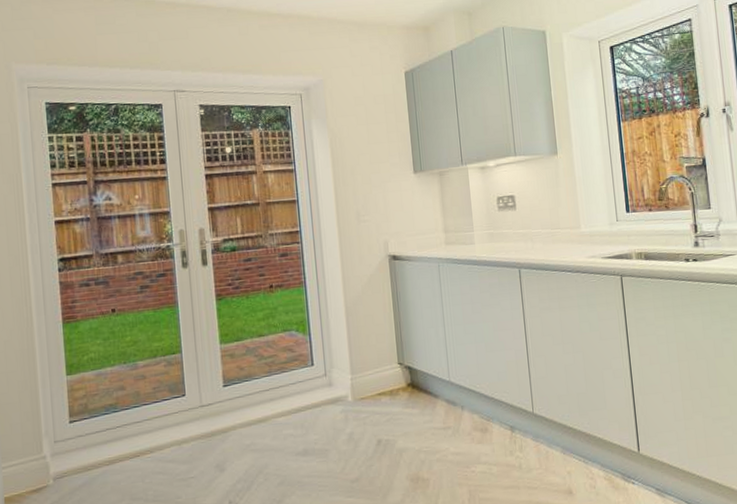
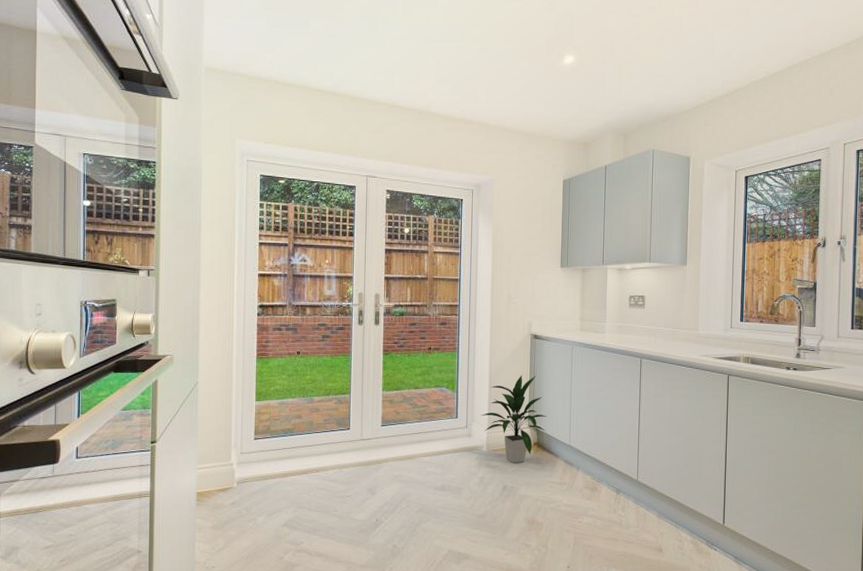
indoor plant: none [341,304,421,412] -> present [481,375,547,463]

